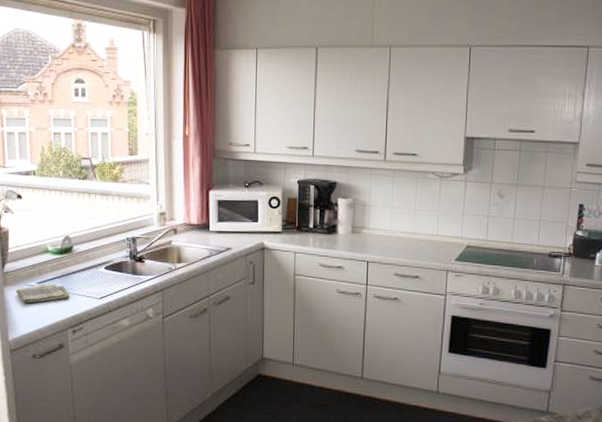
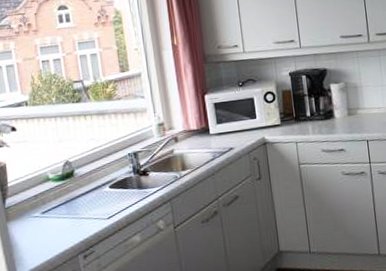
dish towel: present [15,282,69,304] -> none [19,210,76,236]

